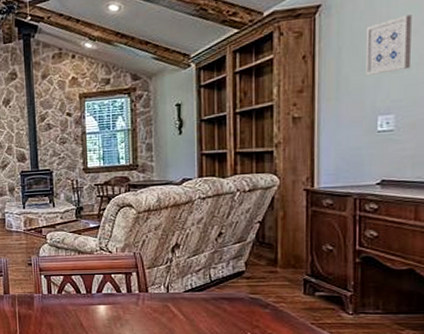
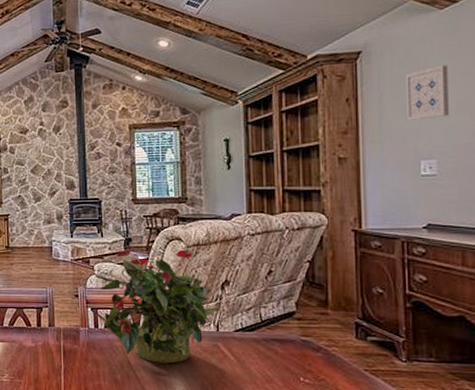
potted plant: none [52,215,168,324] -> present [99,248,218,364]

